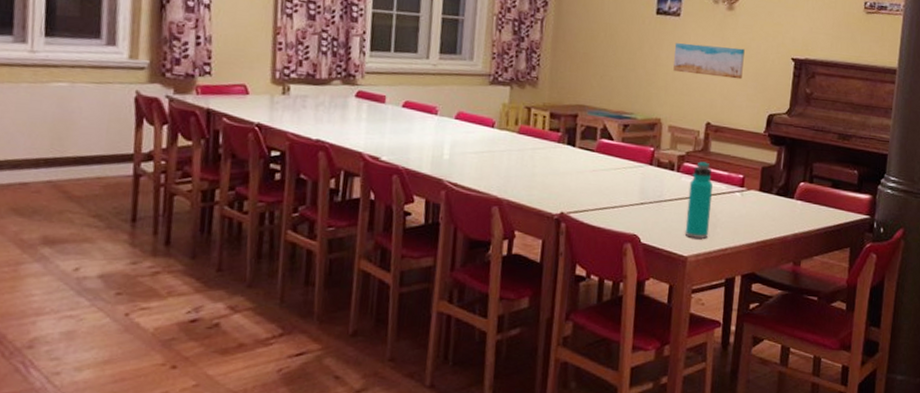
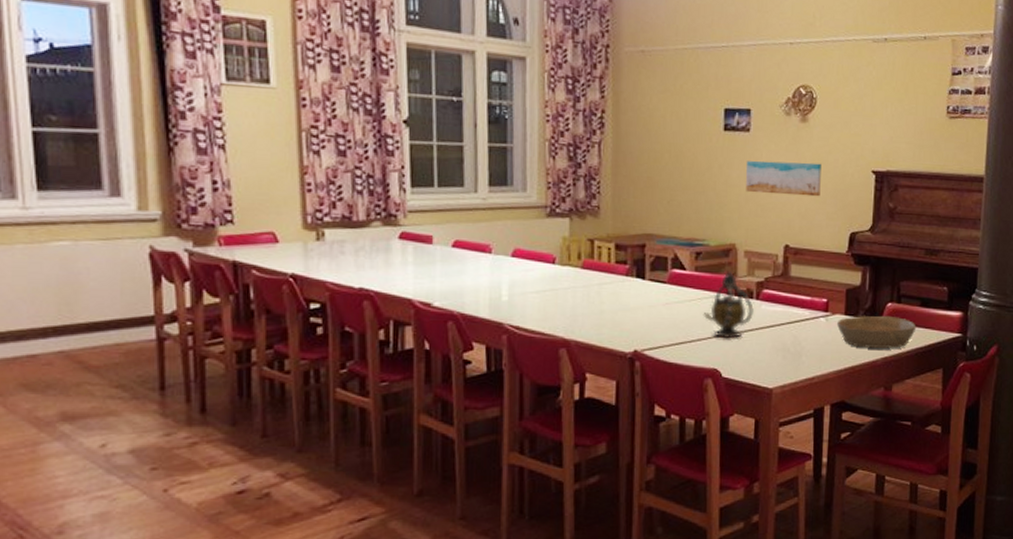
teapot: none [626,144,674,207] -> present [703,272,754,339]
water bottle: present [685,161,713,239] -> none [768,287,795,369]
bowl: none [750,193,827,226] -> present [836,315,917,348]

